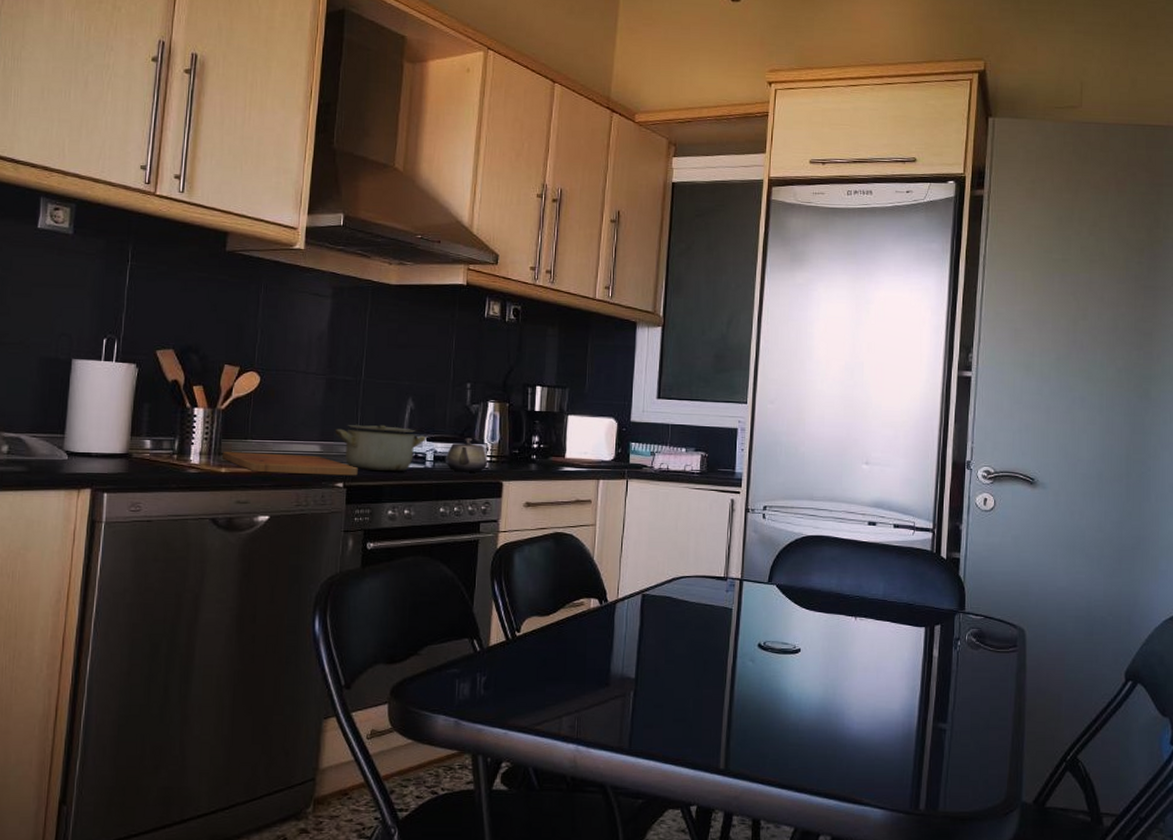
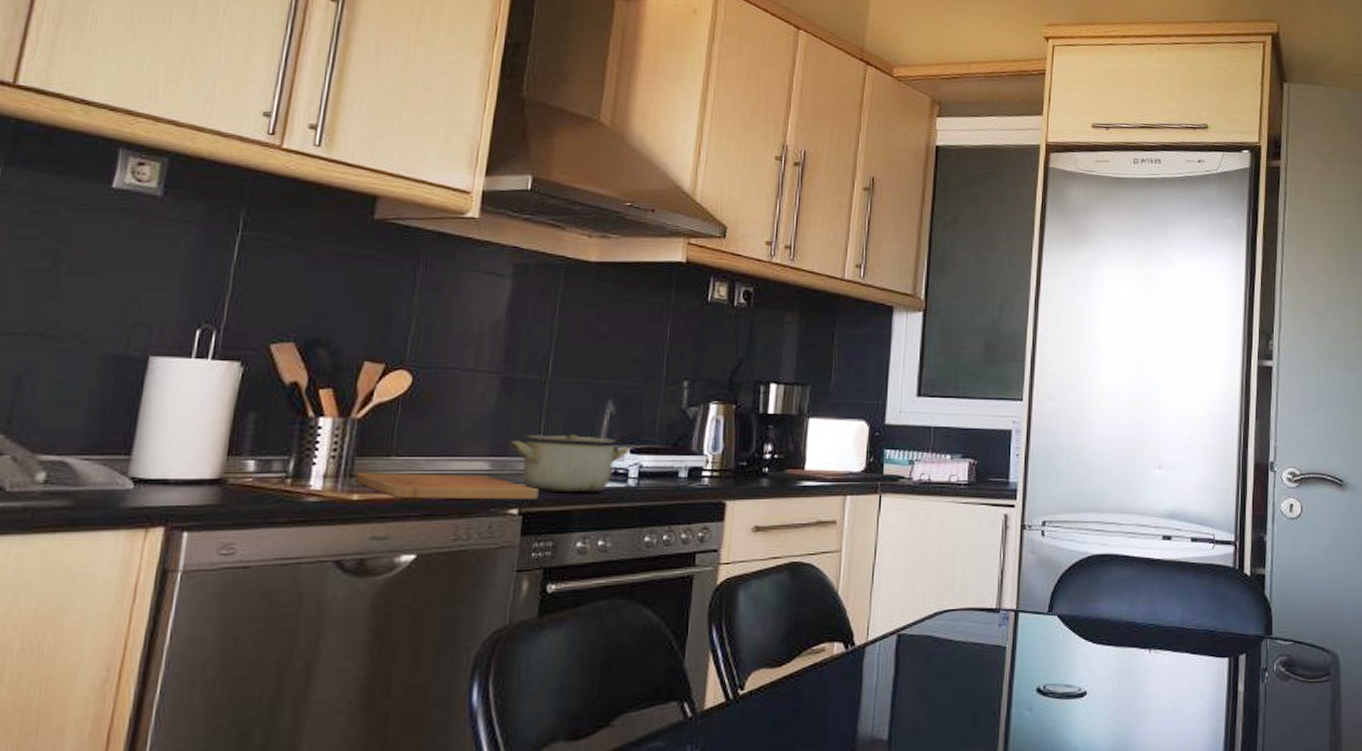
teapot: present [445,438,488,472] -> none [652,448,708,491]

